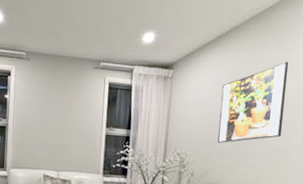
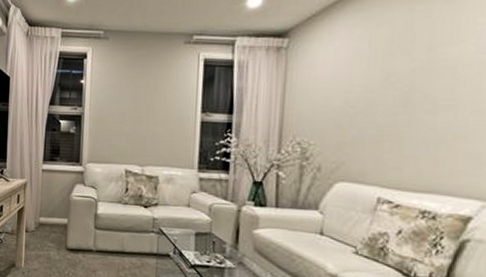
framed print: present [217,61,289,143] -> none [353,15,461,128]

